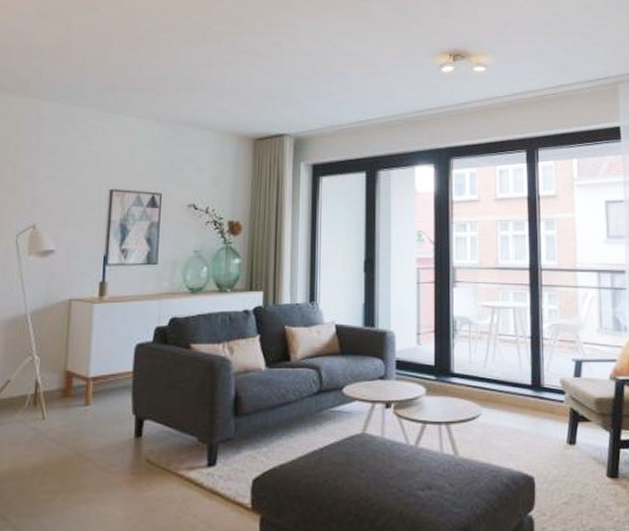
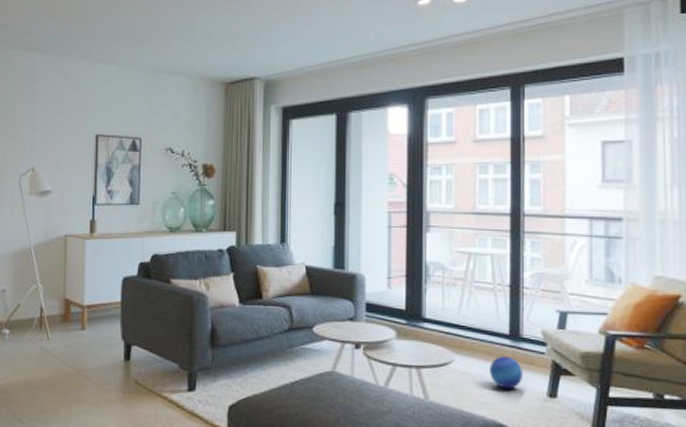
decorative ball: none [514,406,546,439] -> present [490,356,524,389]

